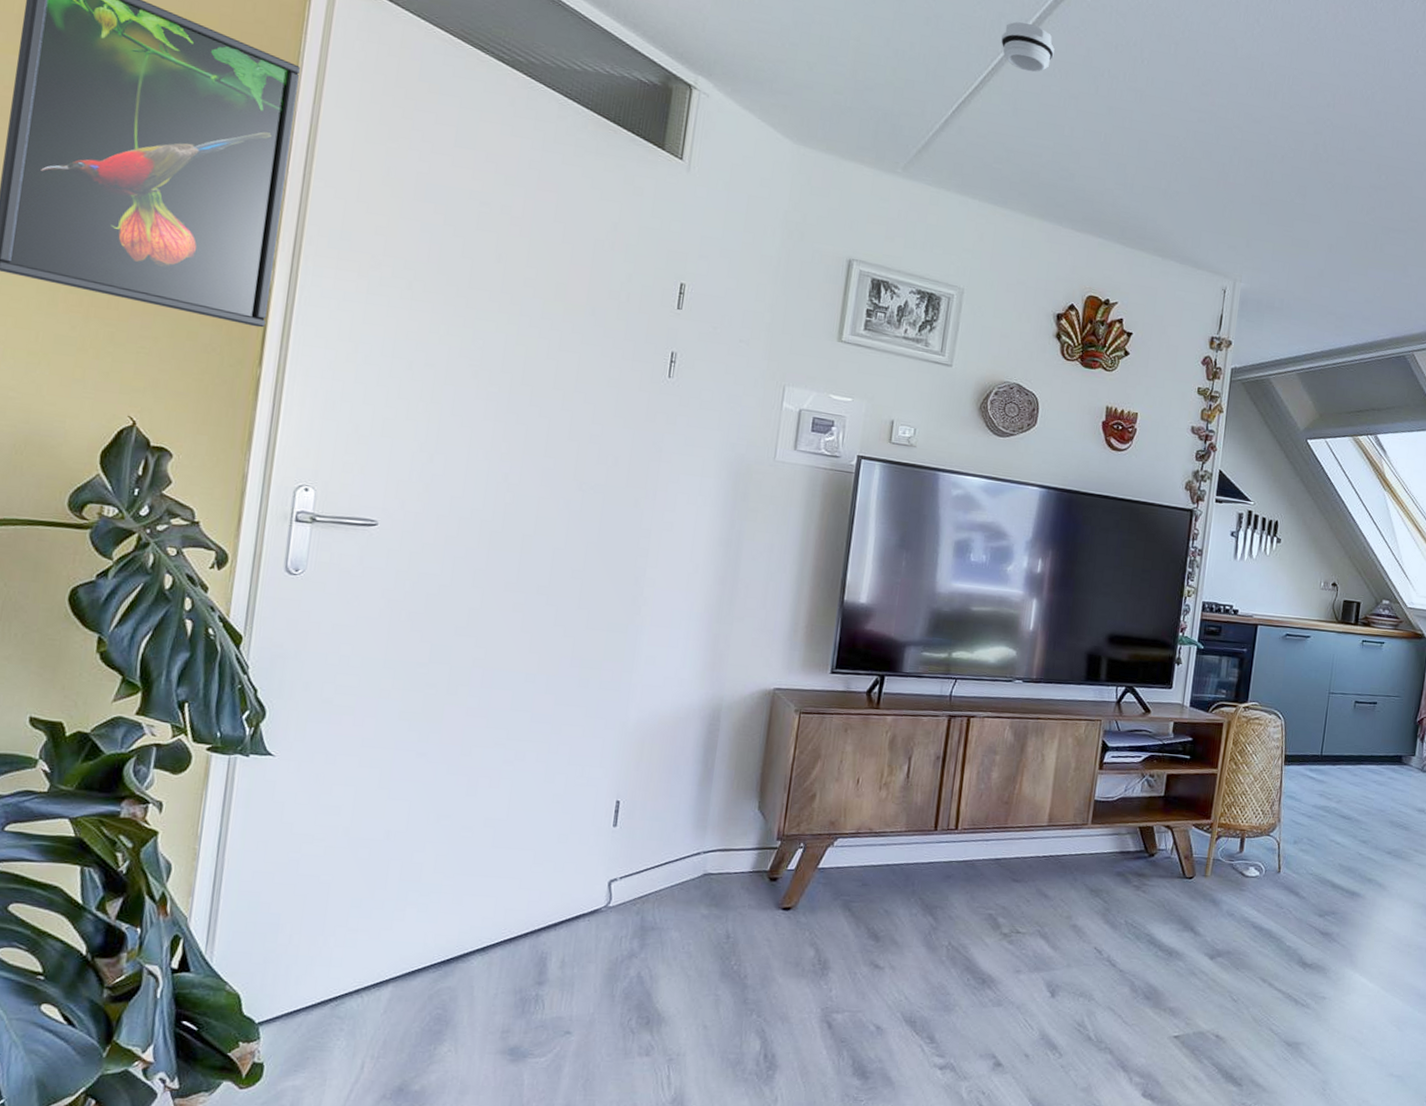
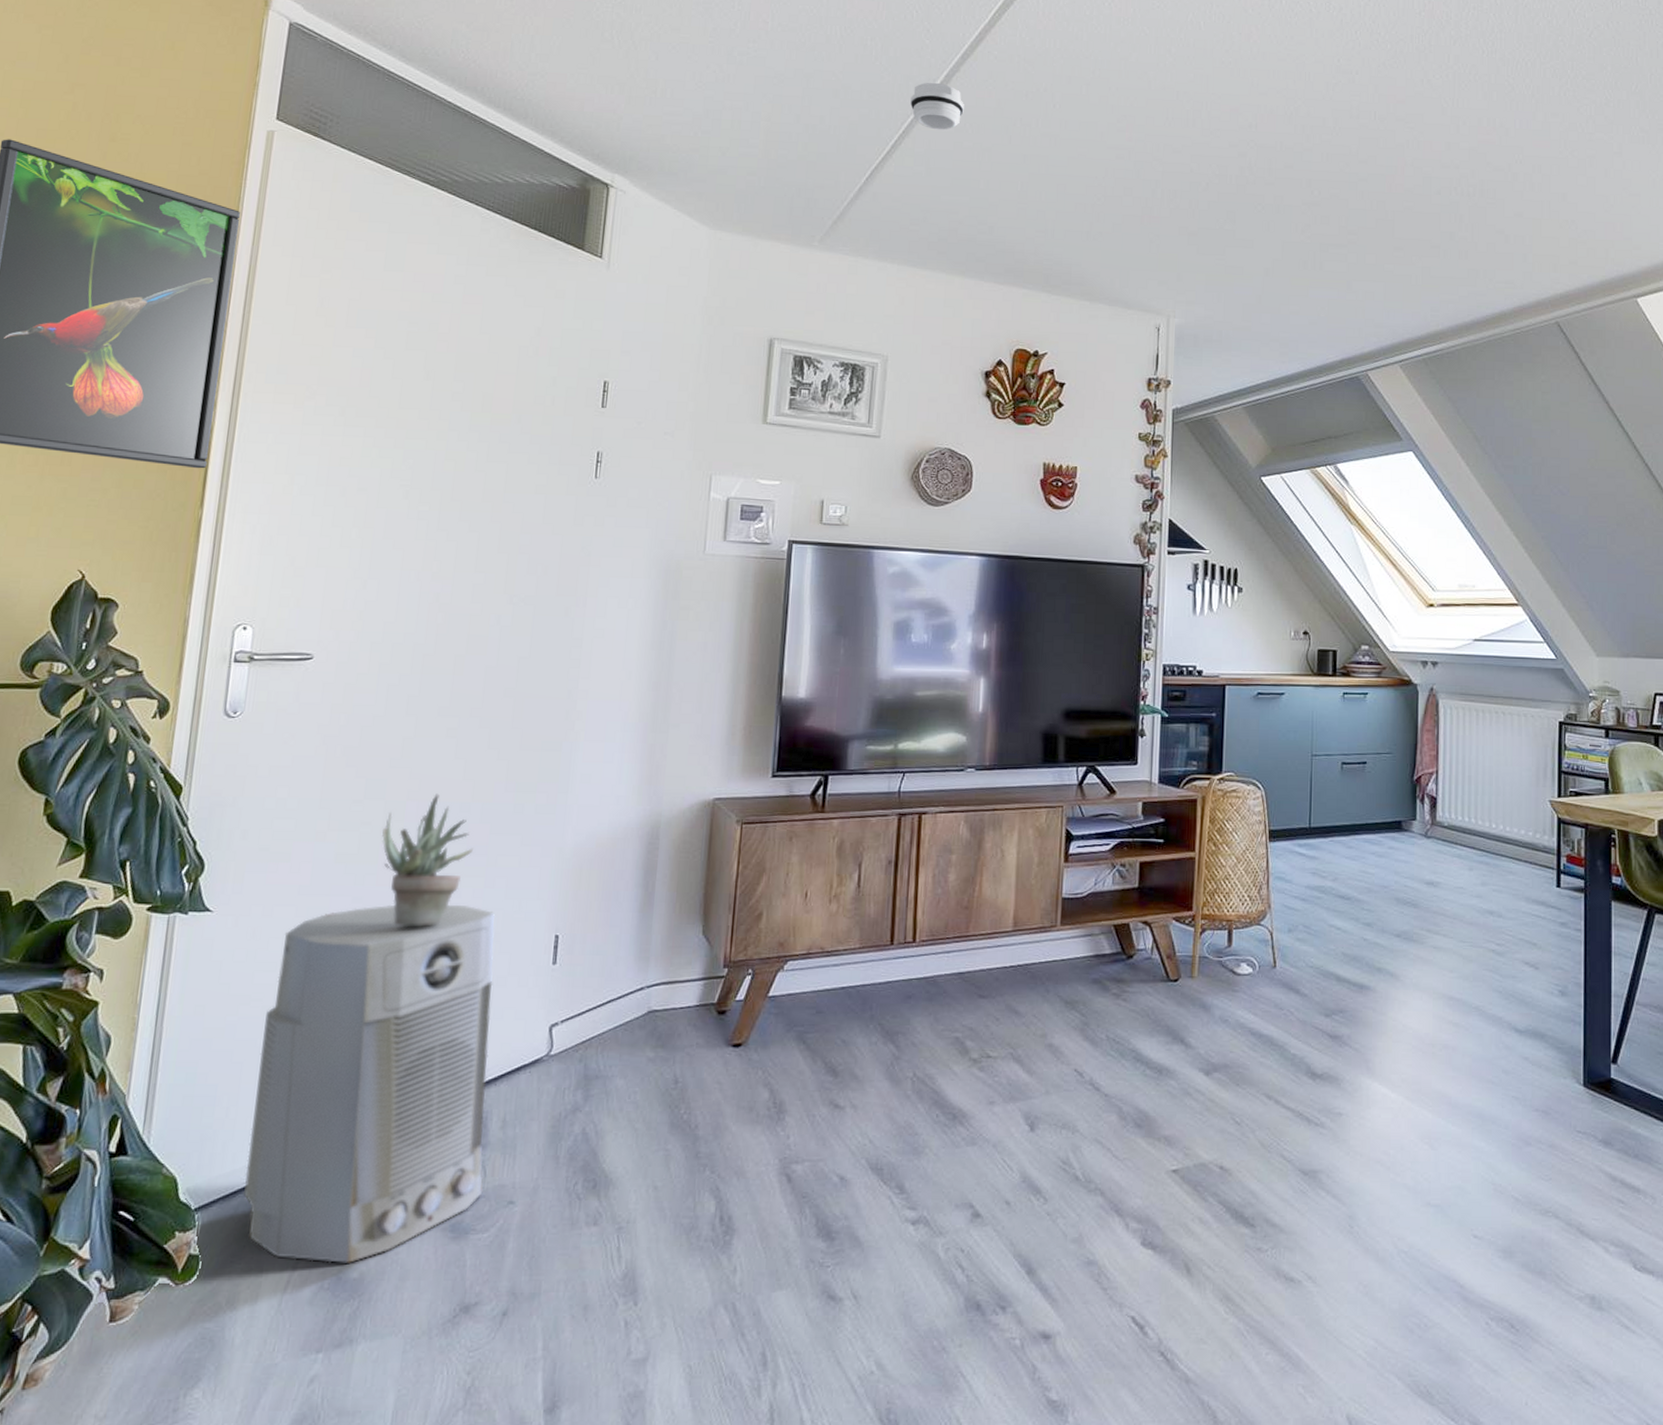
air purifier: none [306,761,559,1077] -> present [243,904,496,1263]
succulent plant: none [446,663,539,784] -> present [382,793,474,926]

